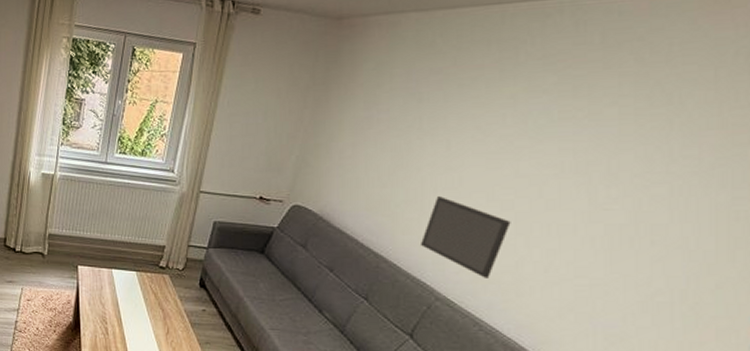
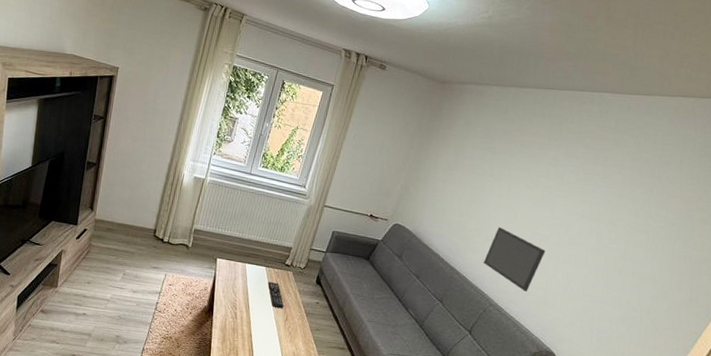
remote control: none [141,289,163,320] -> present [268,282,284,309]

